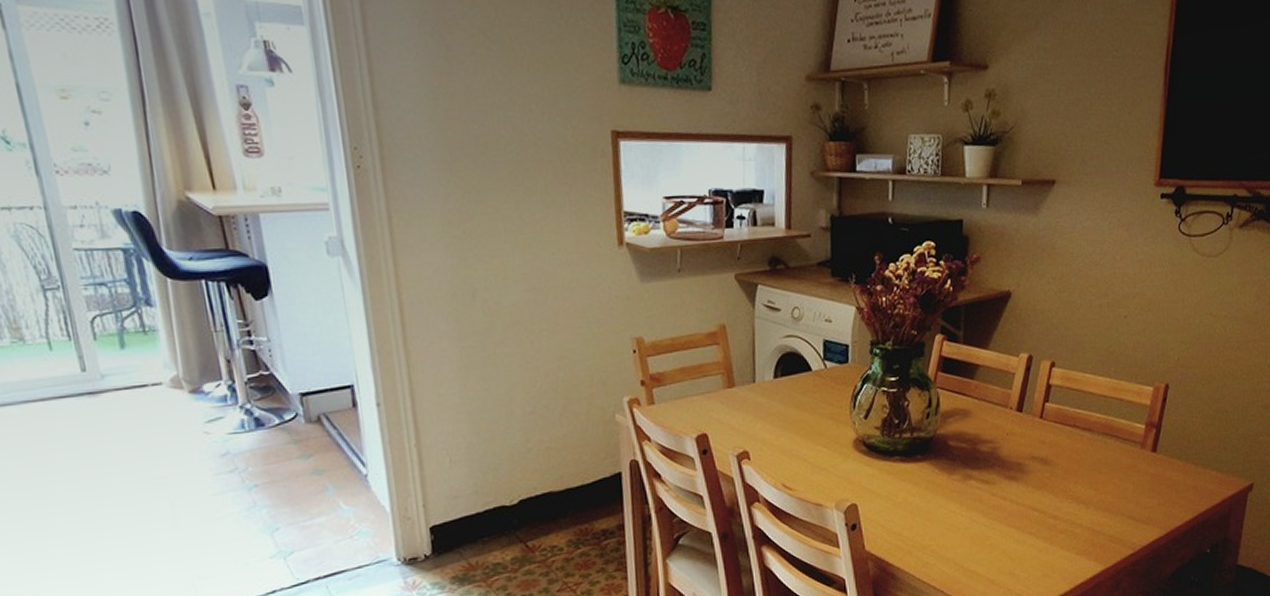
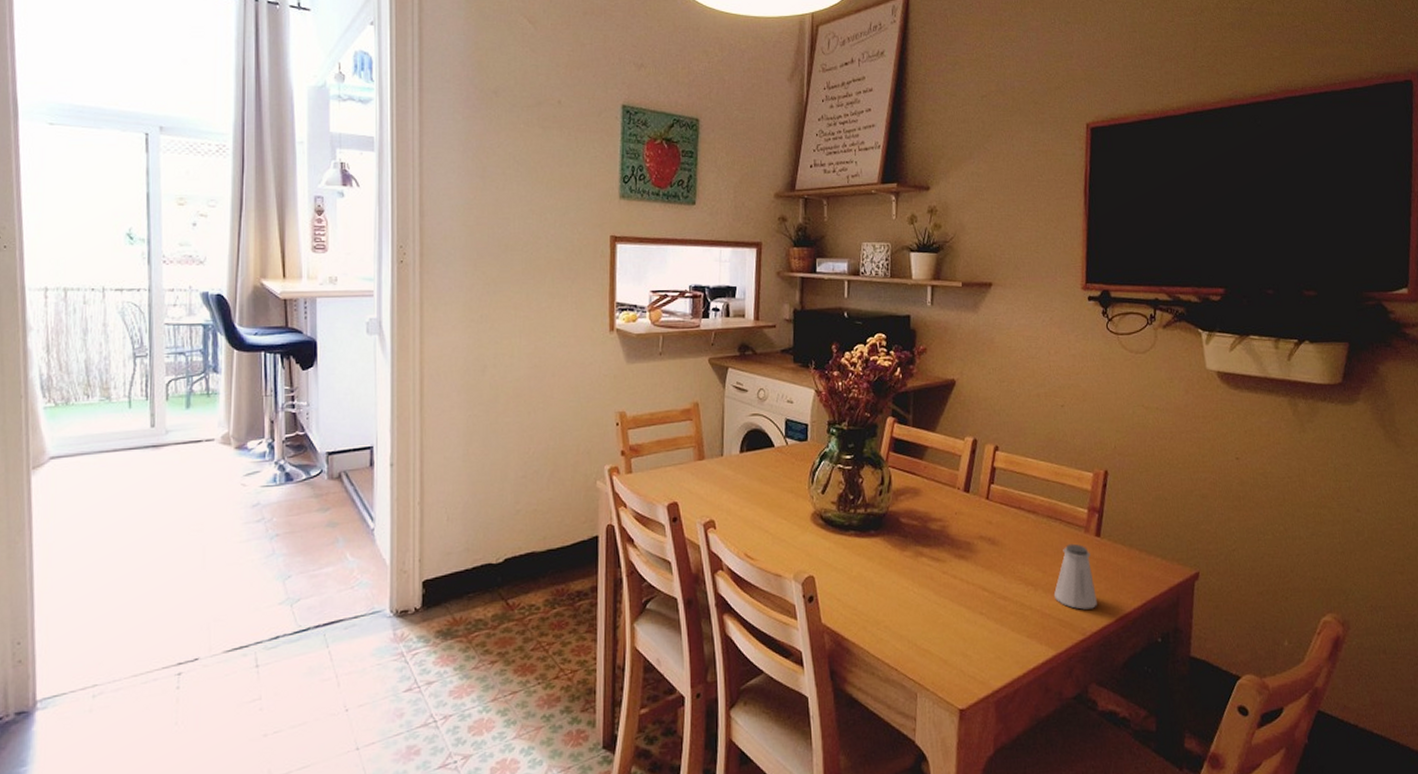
saltshaker: none [1105,460,1149,525] -> present [1053,543,1097,610]

